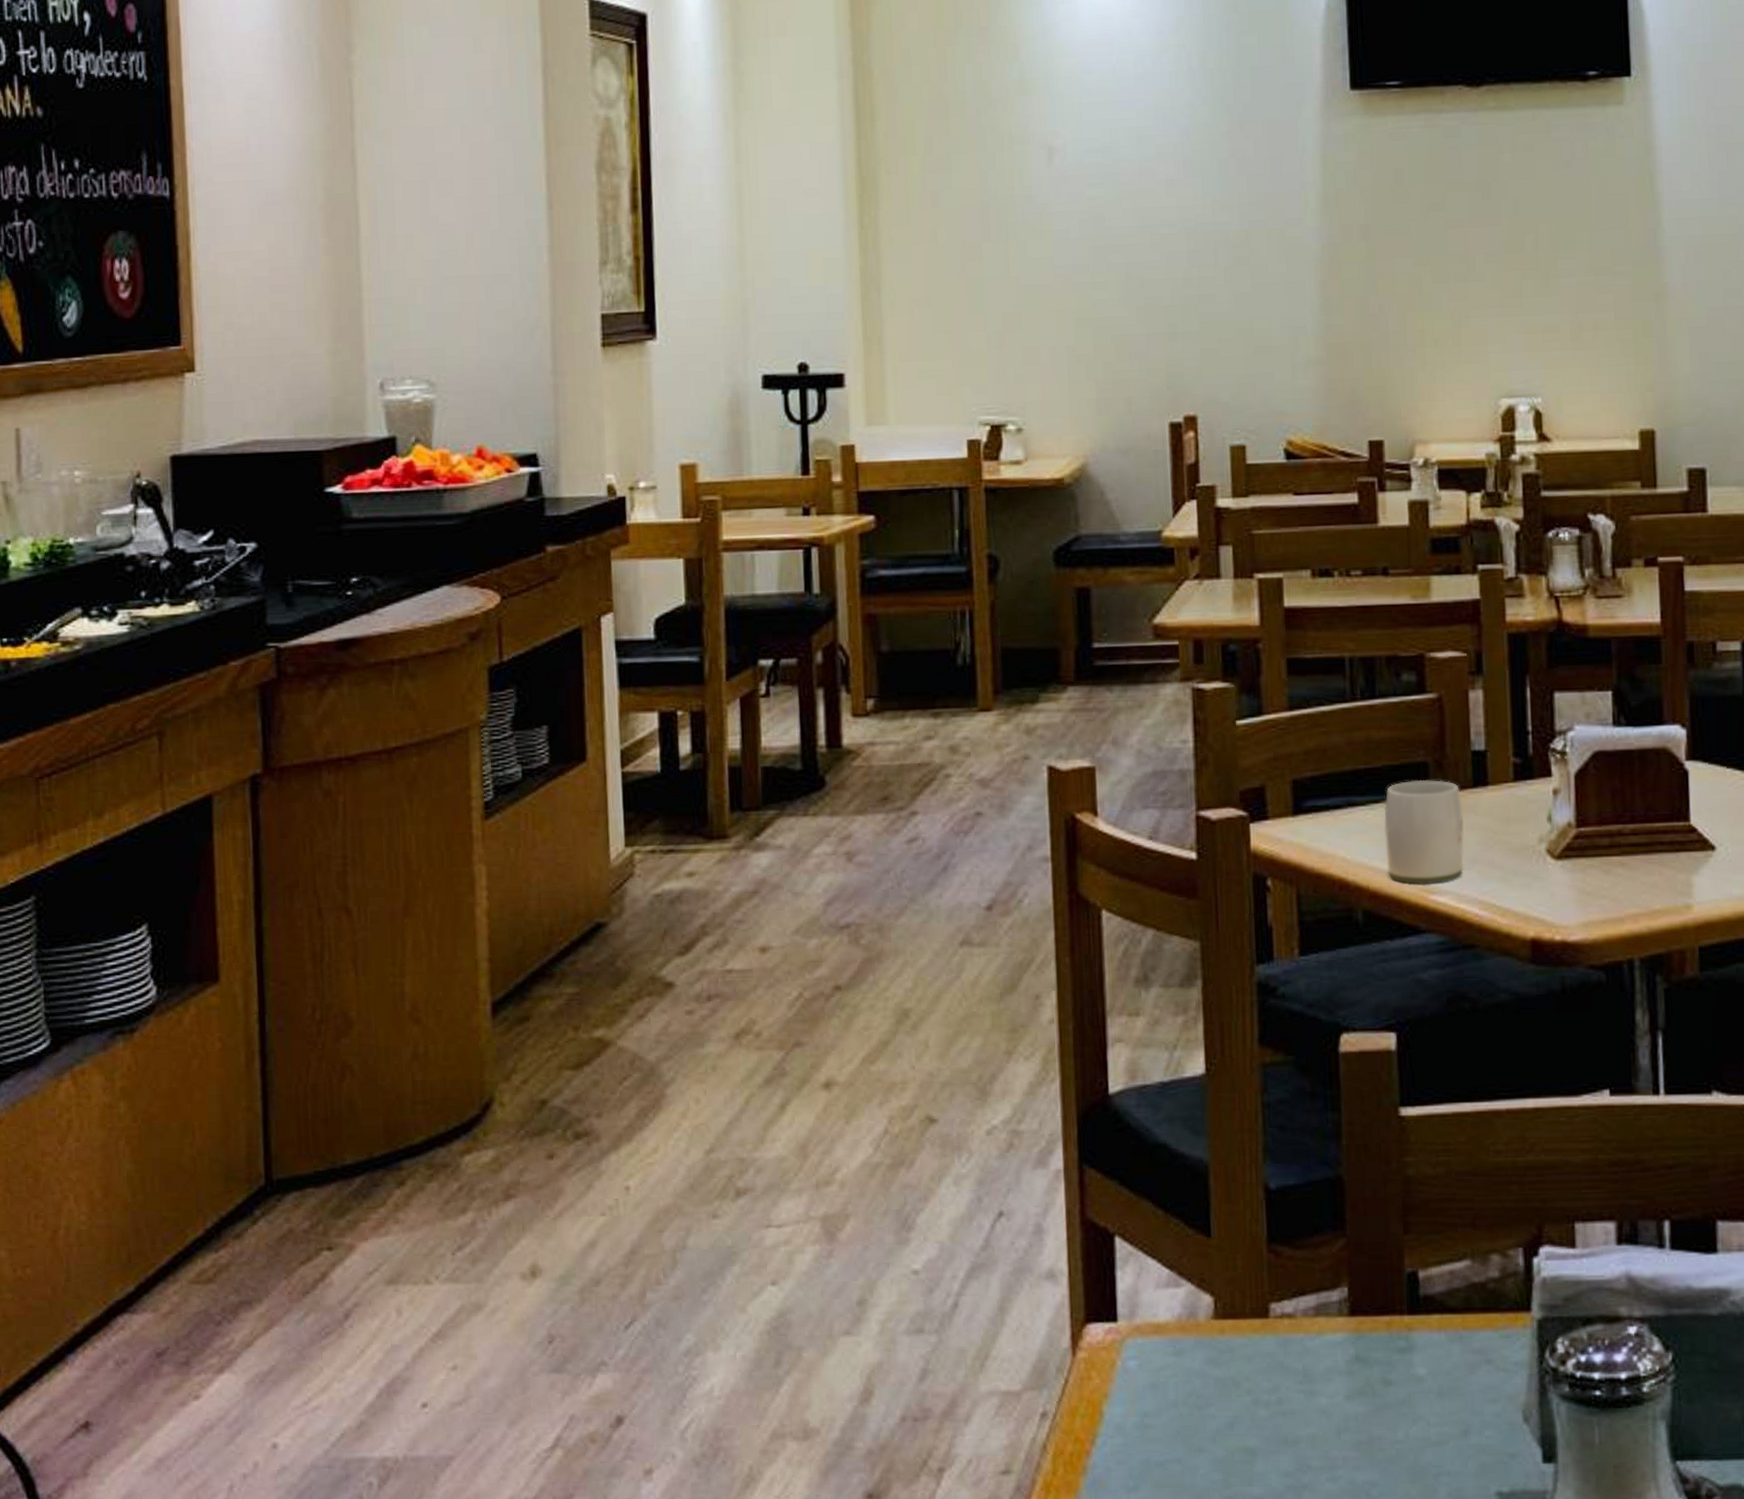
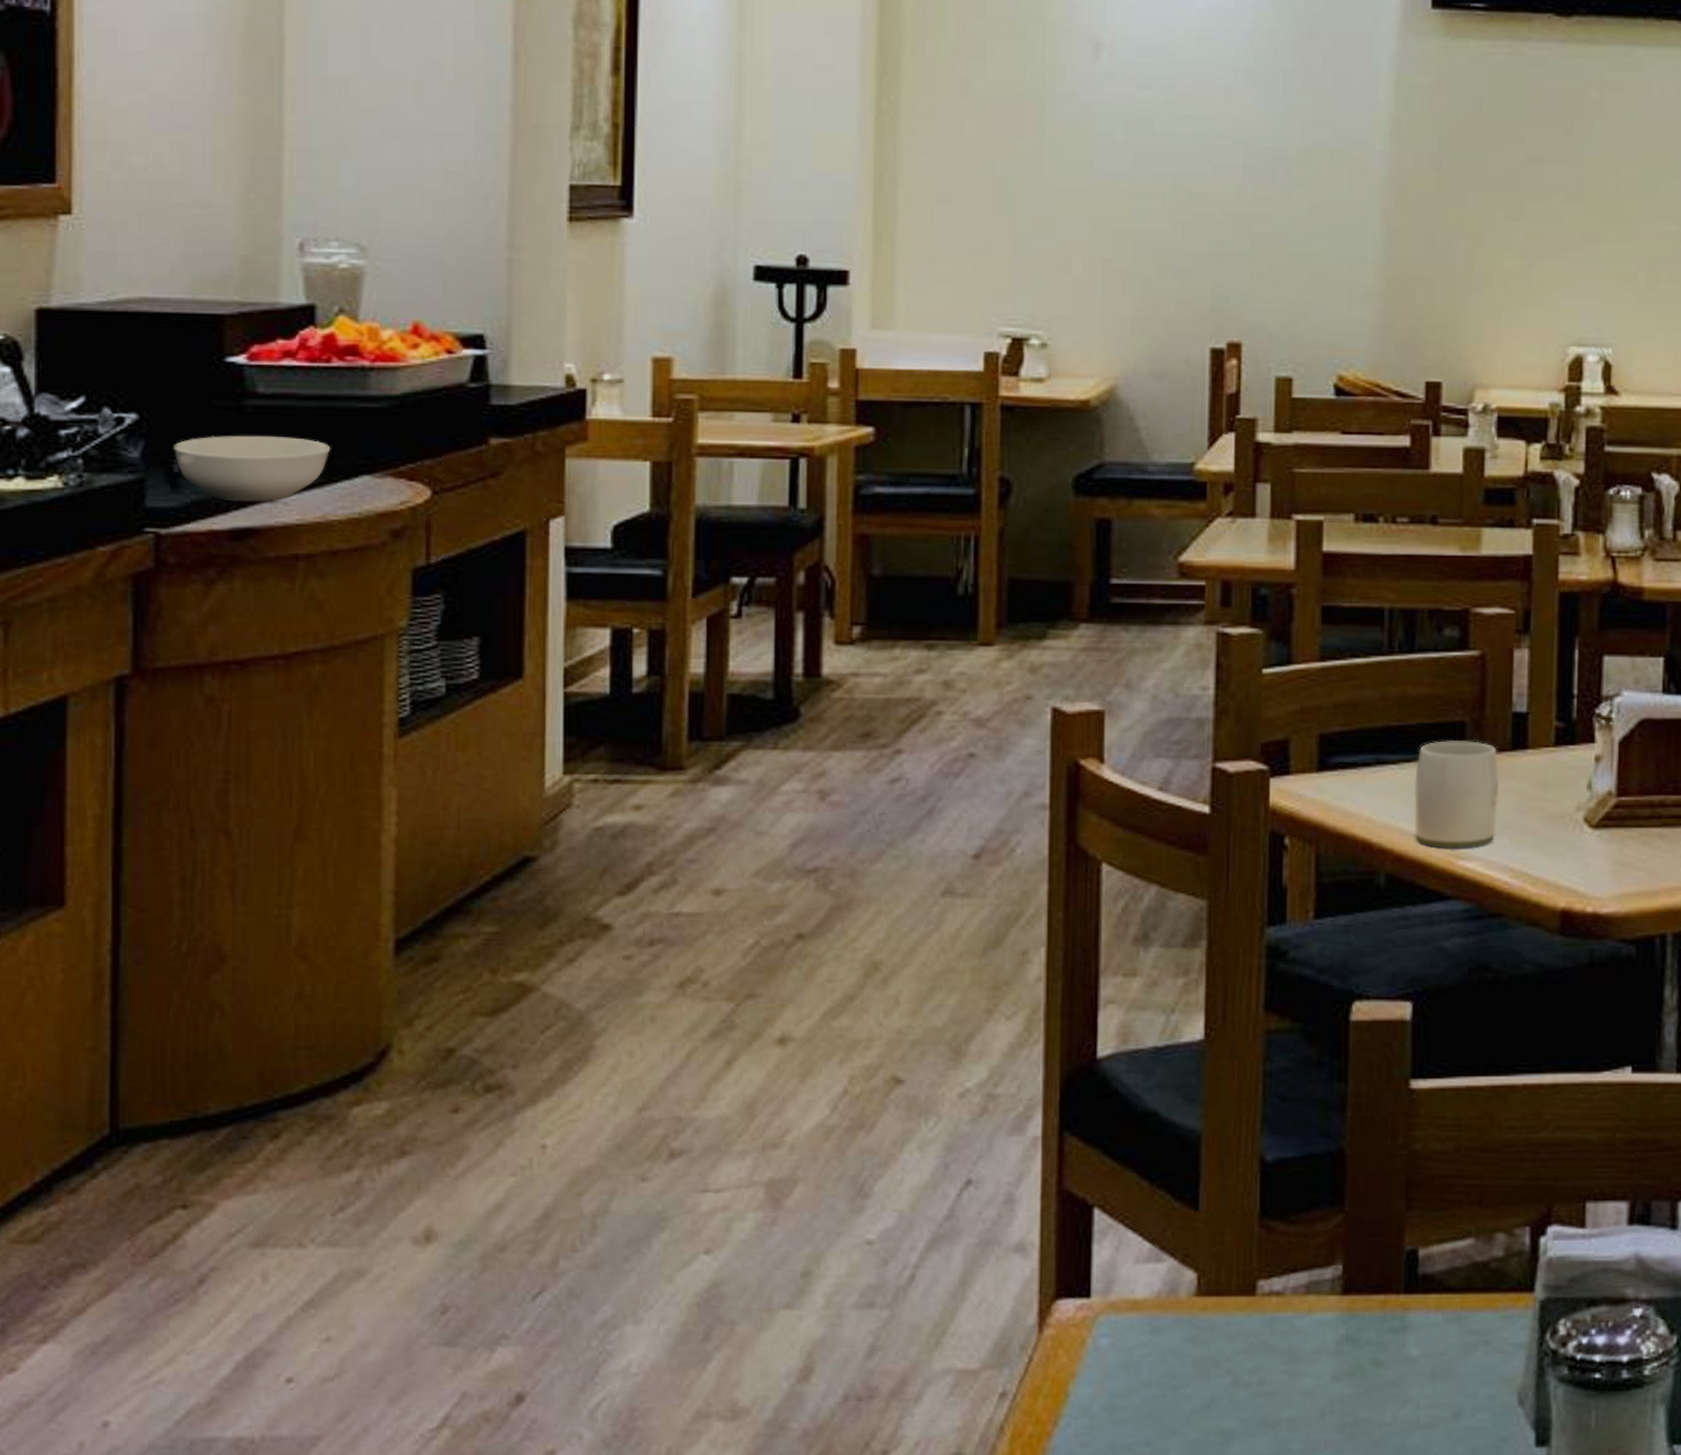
bowl: none [287,555,415,616] -> present [174,435,331,502]

